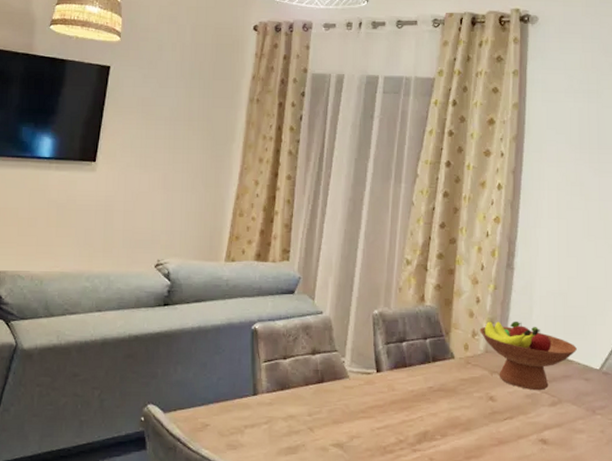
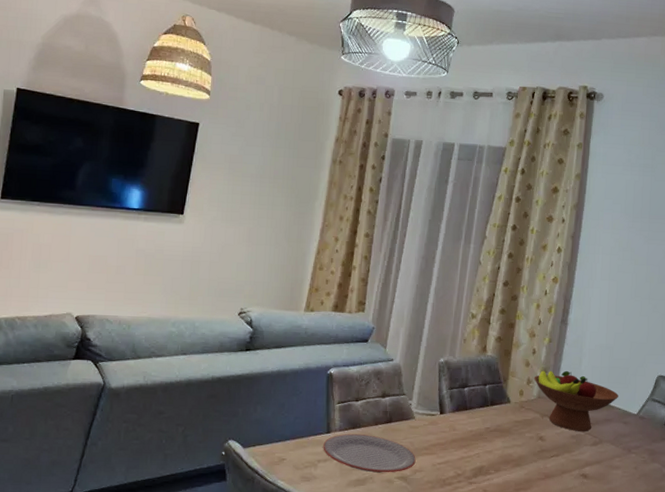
plate: none [249,395,352,440] -> present [323,433,416,473]

